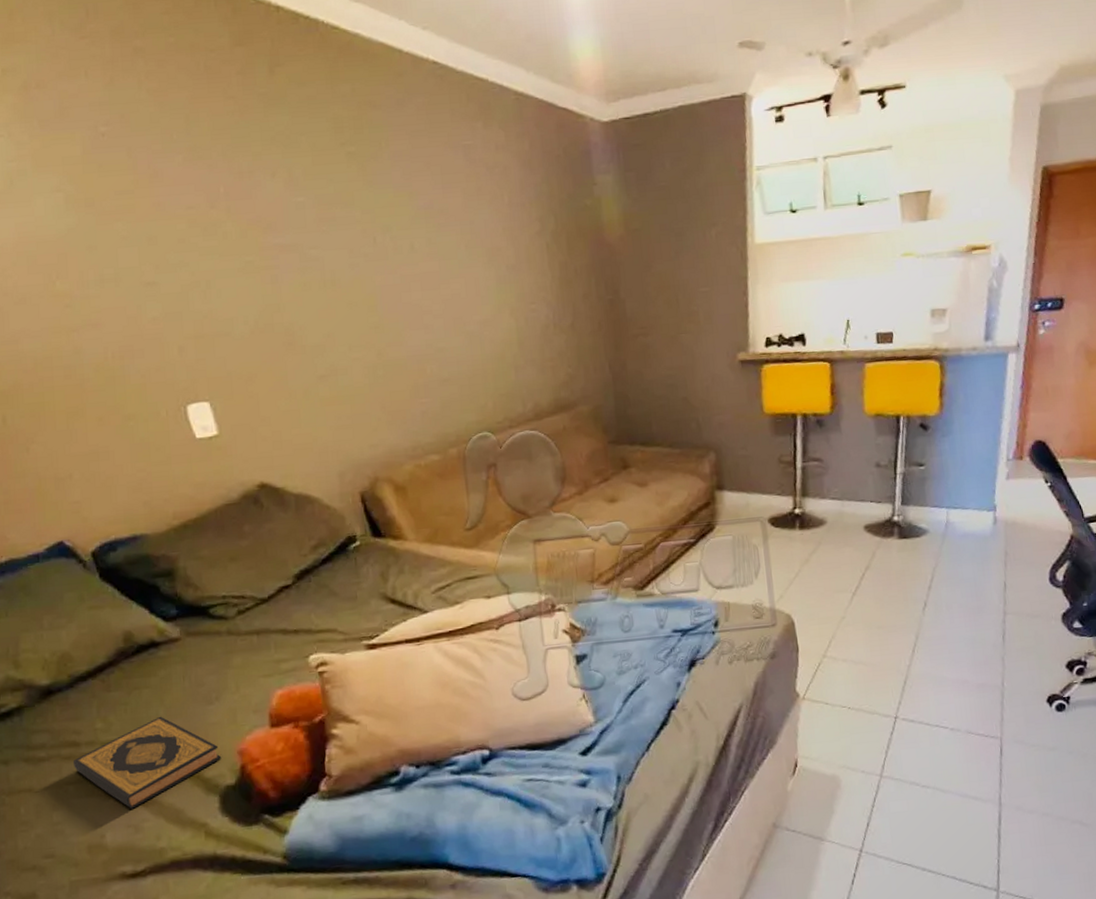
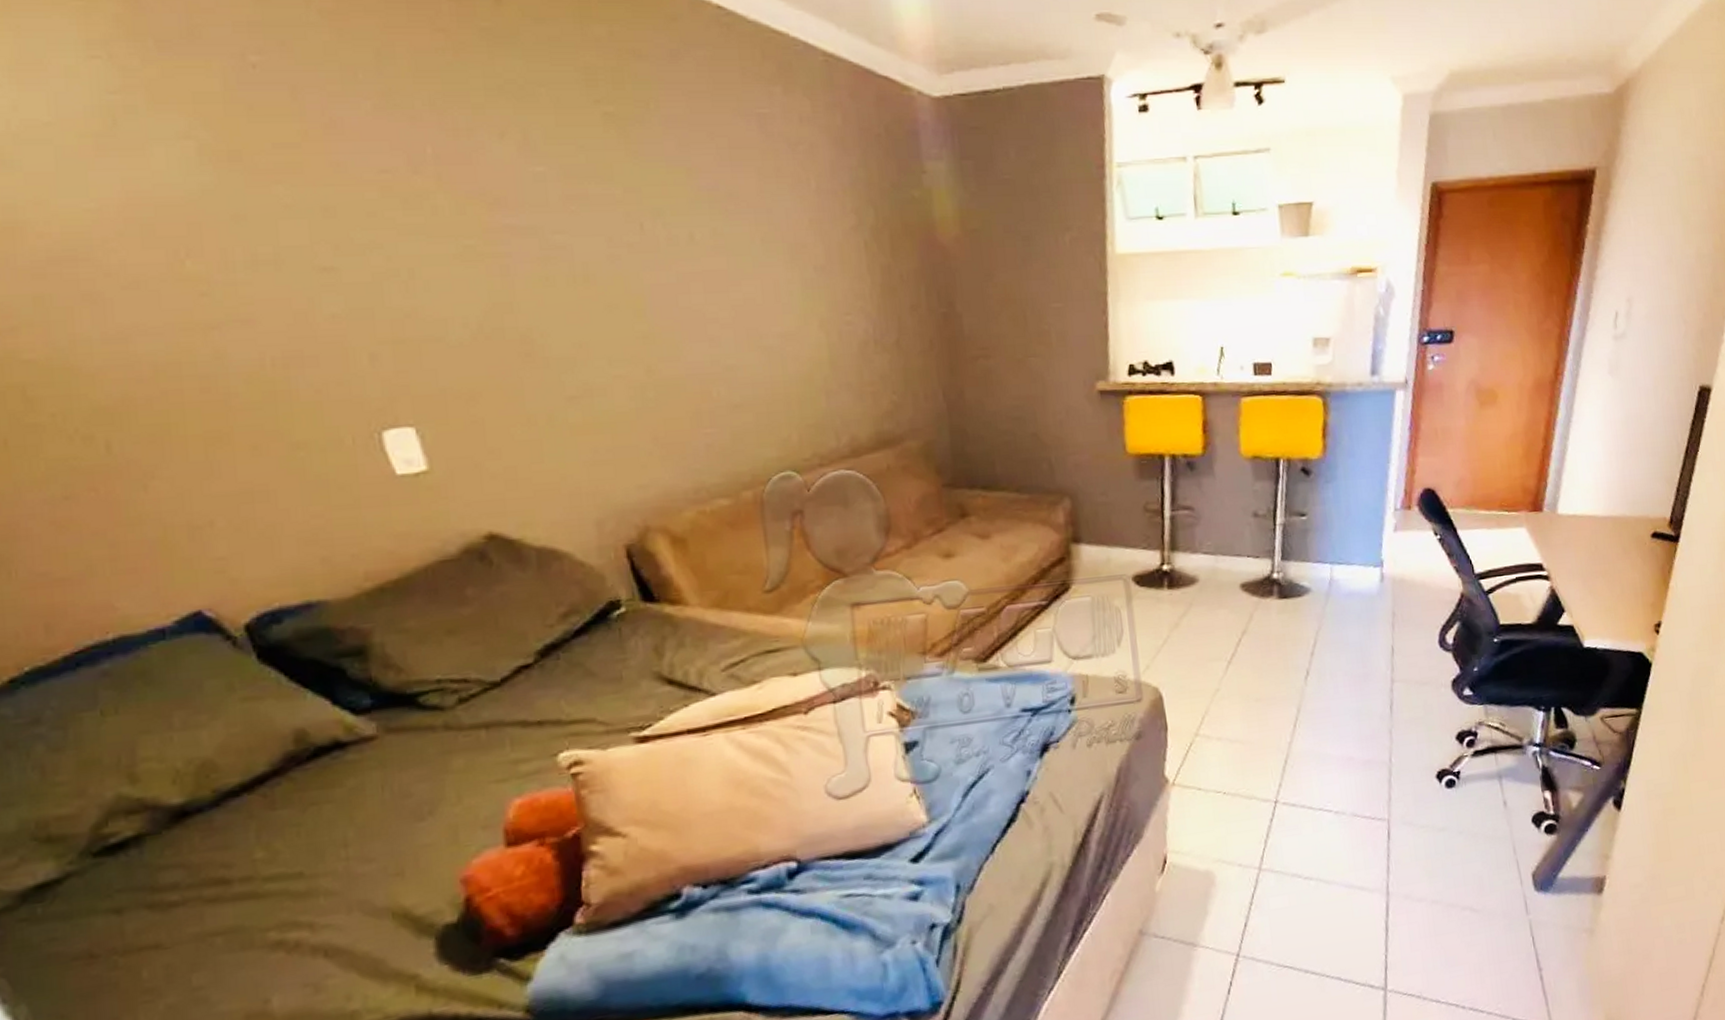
hardback book: present [74,716,222,809] -> none [222,839,438,963]

